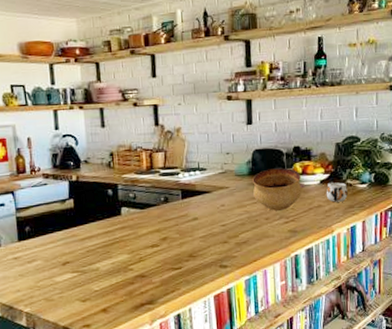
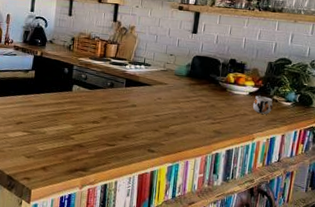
bowl: present [252,168,302,211] -> none [188,74,232,112]

